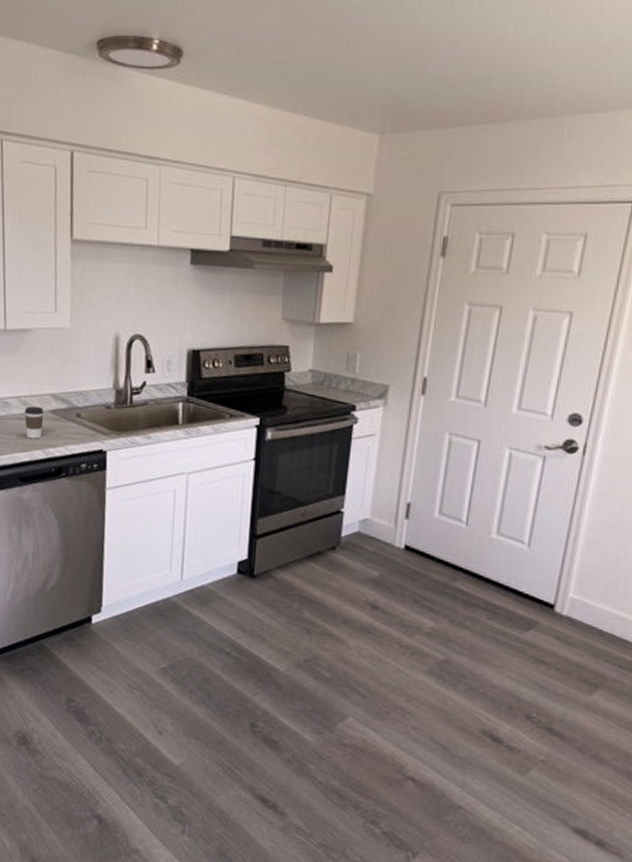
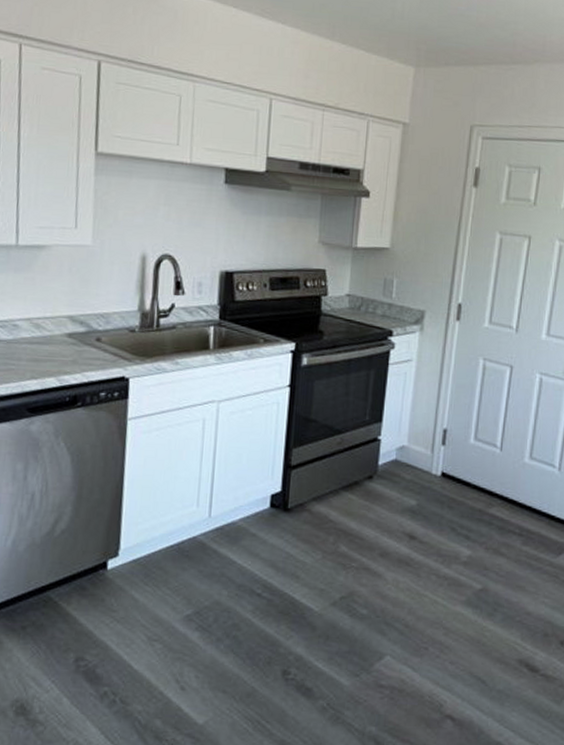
coffee cup: present [24,406,44,439] -> none [36,329,59,365]

